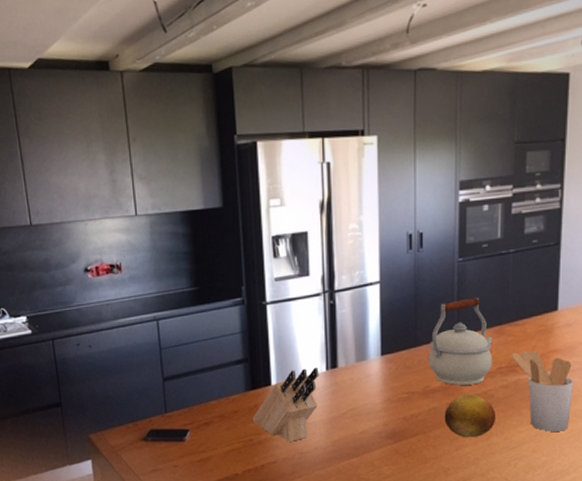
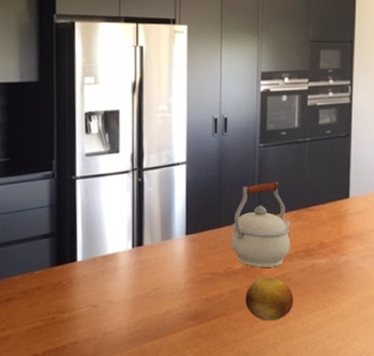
knife block: present [252,367,319,442] -> none [55,244,125,321]
utensil holder: present [512,350,574,432] -> none [308,235,365,316]

